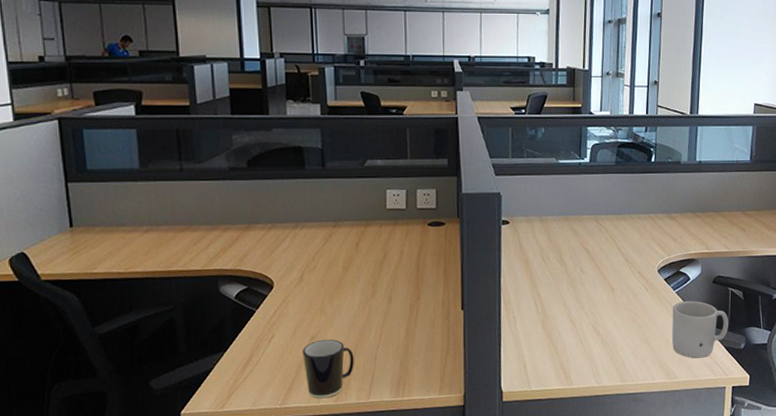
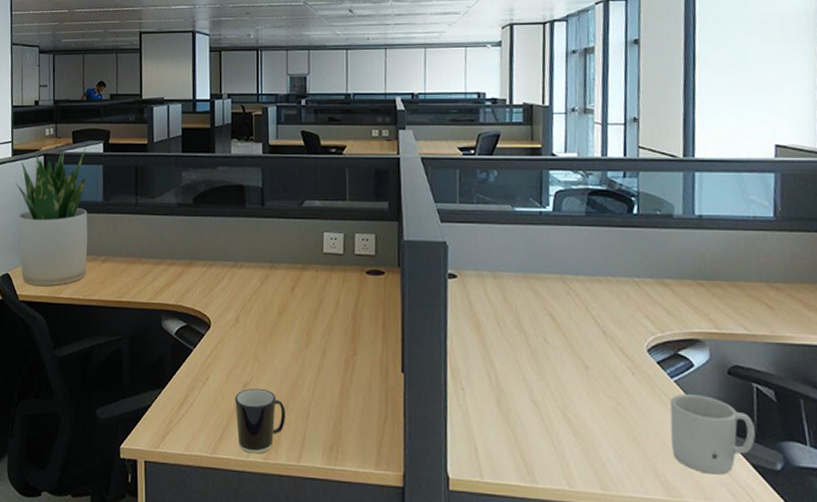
planter: none [22,109,125,264] -> present [15,147,88,287]

